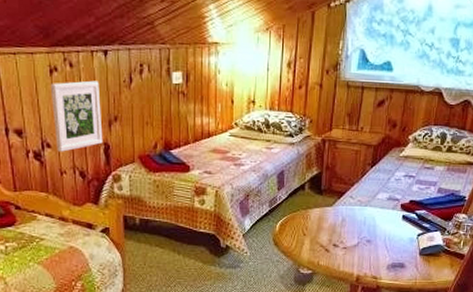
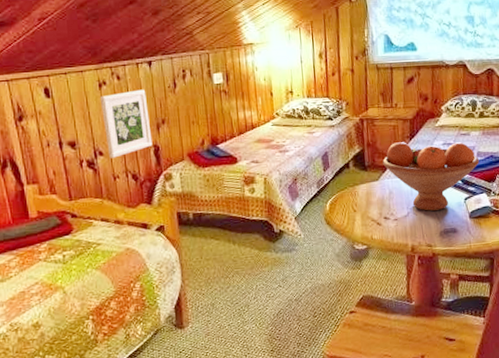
fruit bowl: none [340,169,439,243] -> present [383,142,479,211]

